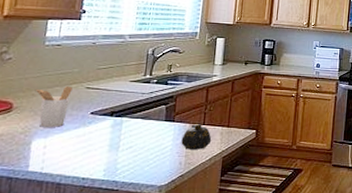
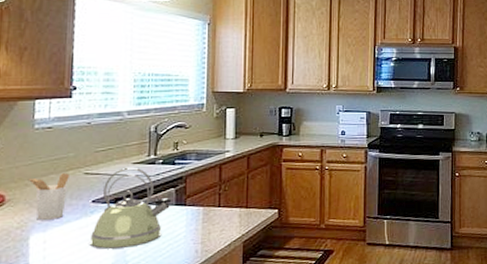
kettle: none [85,84,162,157] -> present [89,167,172,249]
teapot: present [181,124,212,150] -> none [195,206,229,236]

